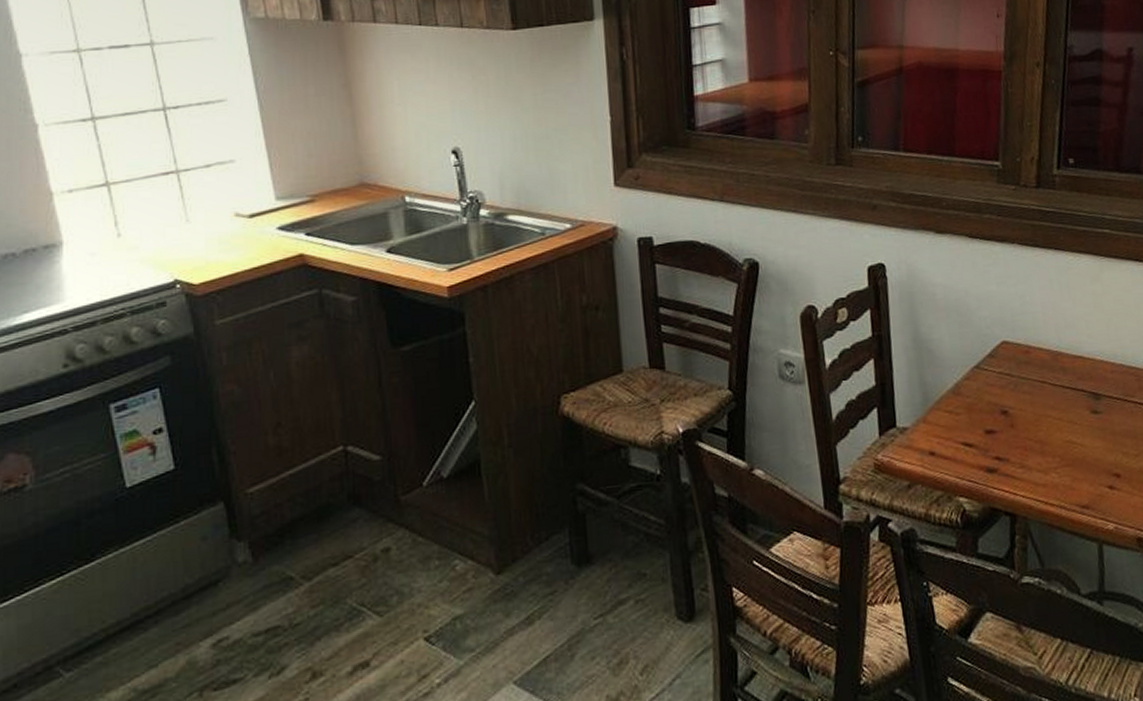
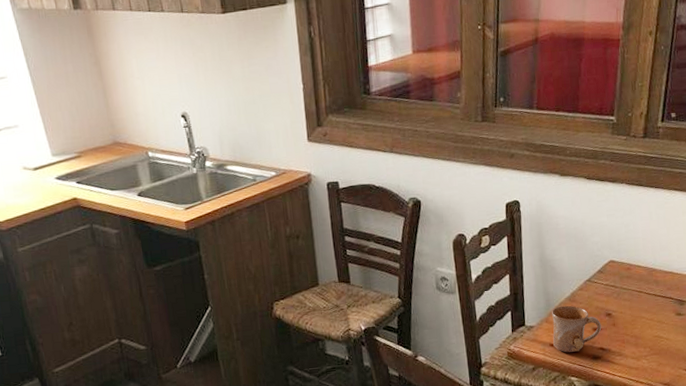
mug: none [929,400,996,464] -> present [551,305,602,353]

